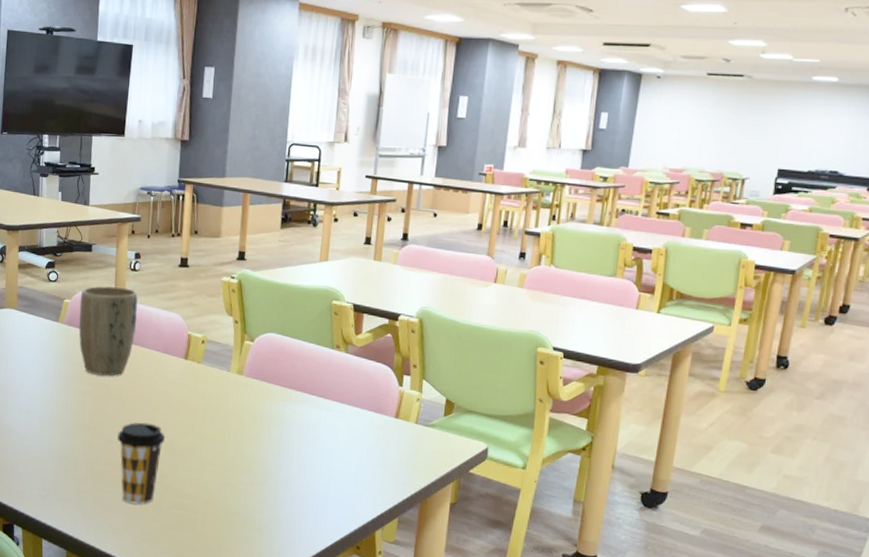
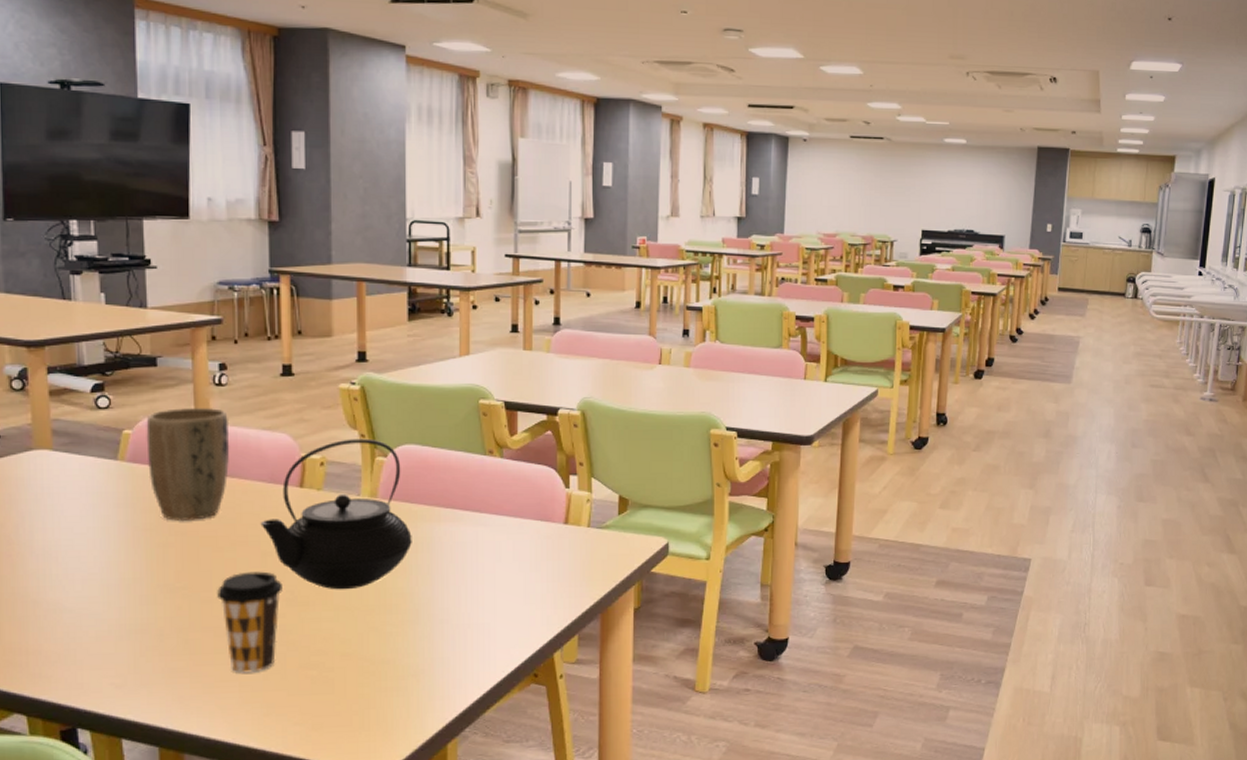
teapot: none [153,323,267,449] -> present [260,438,412,590]

